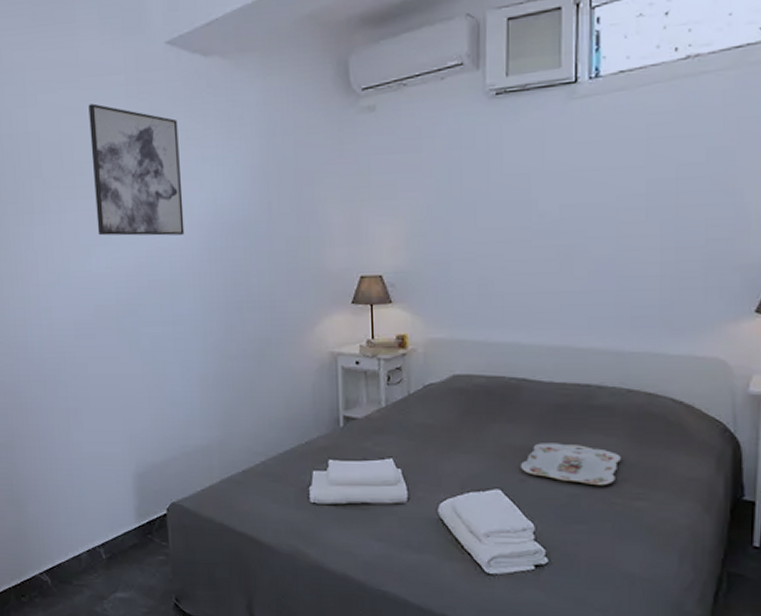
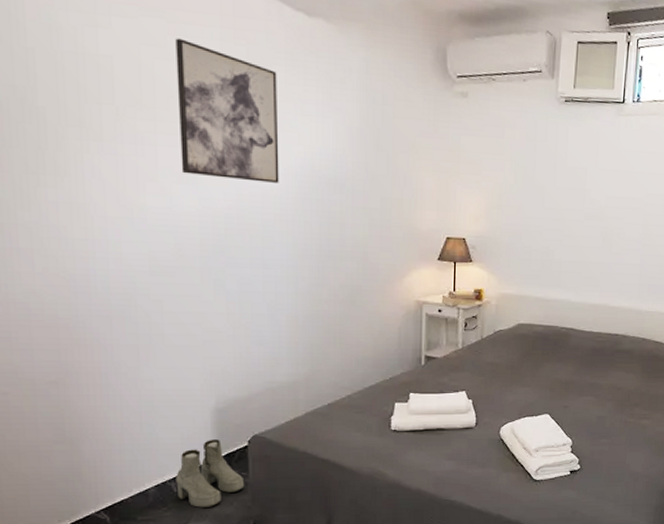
boots: none [104,506,166,577] -> present [176,440,245,508]
serving tray: present [520,443,621,486] -> none [564,378,635,410]

